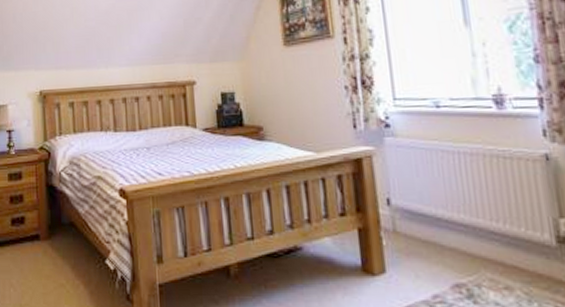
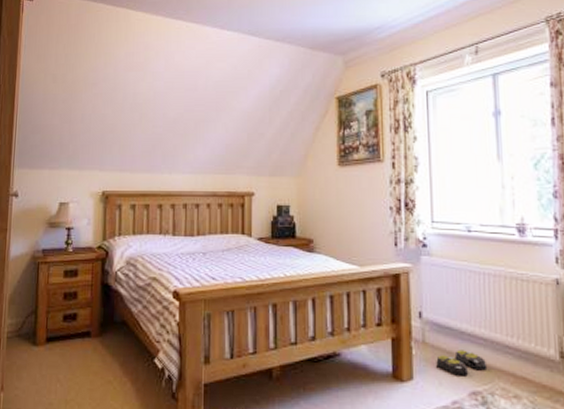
slippers: none [410,238,471,269] -> present [436,350,488,378]

